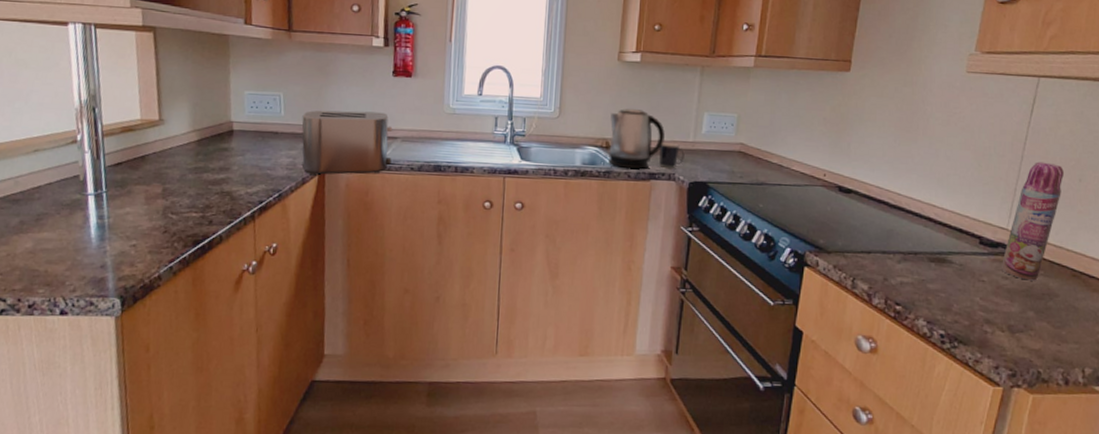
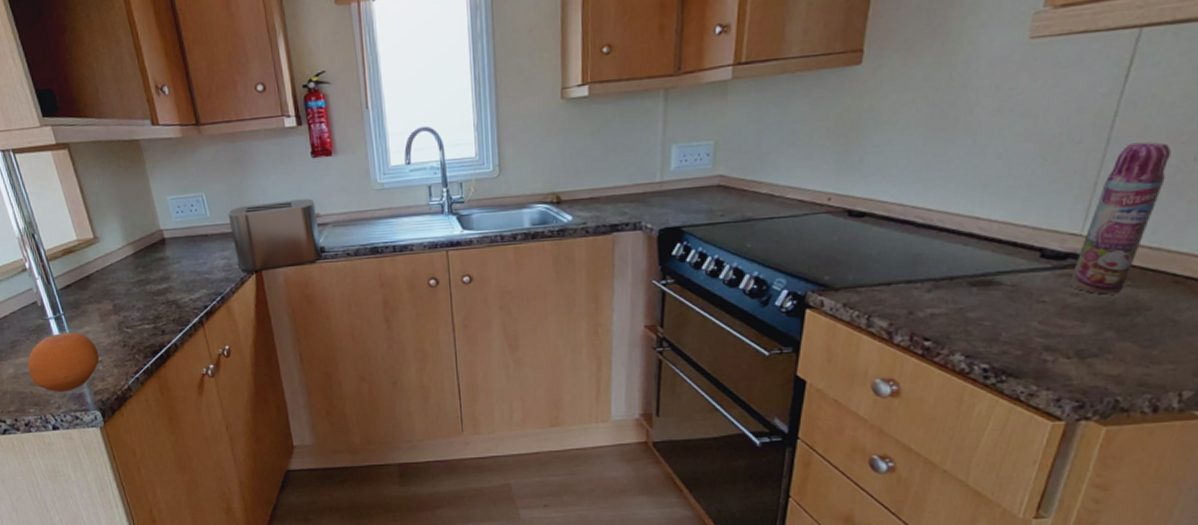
fruit: none [49,211,135,274] -> present [27,332,100,392]
kettle: present [608,108,665,171] -> none [559,152,625,226]
mug: present [659,142,685,168] -> none [619,186,651,217]

